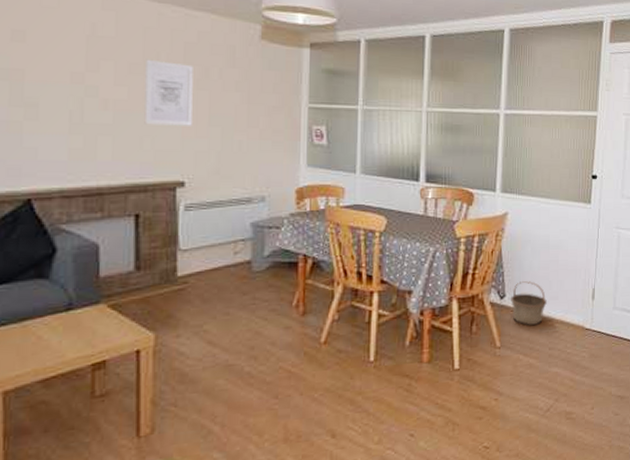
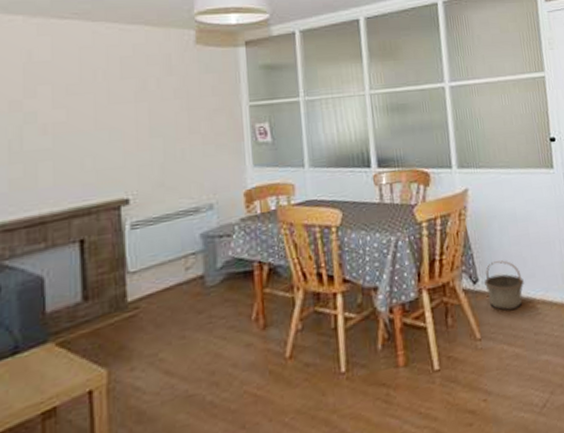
wall art: present [144,59,193,126] -> none [83,78,133,145]

